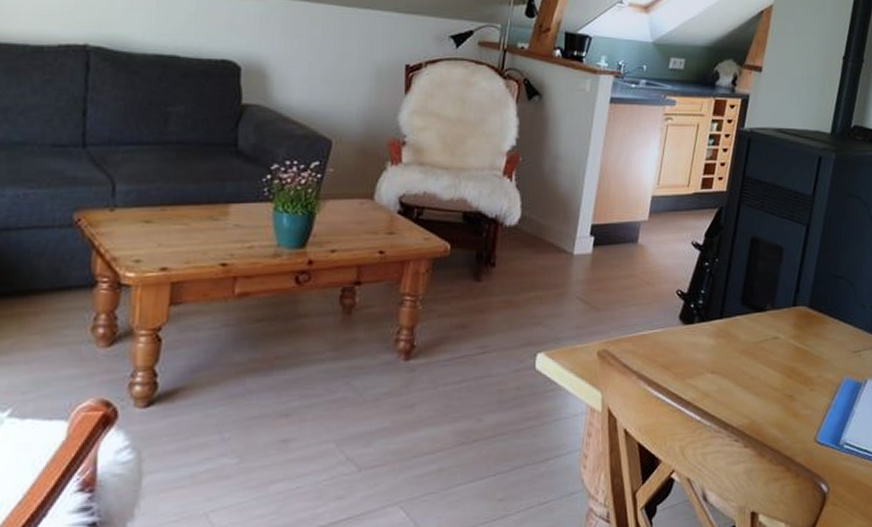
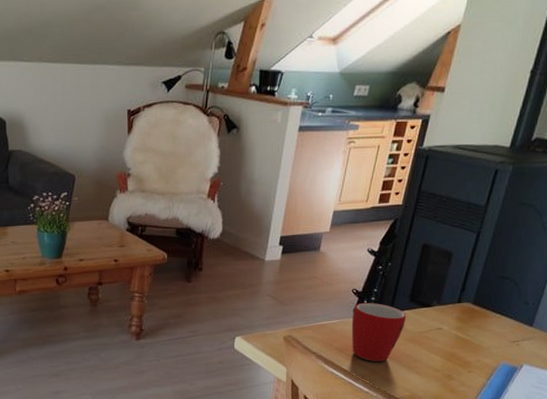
mug: none [677,306,738,381] -> present [351,302,406,361]

